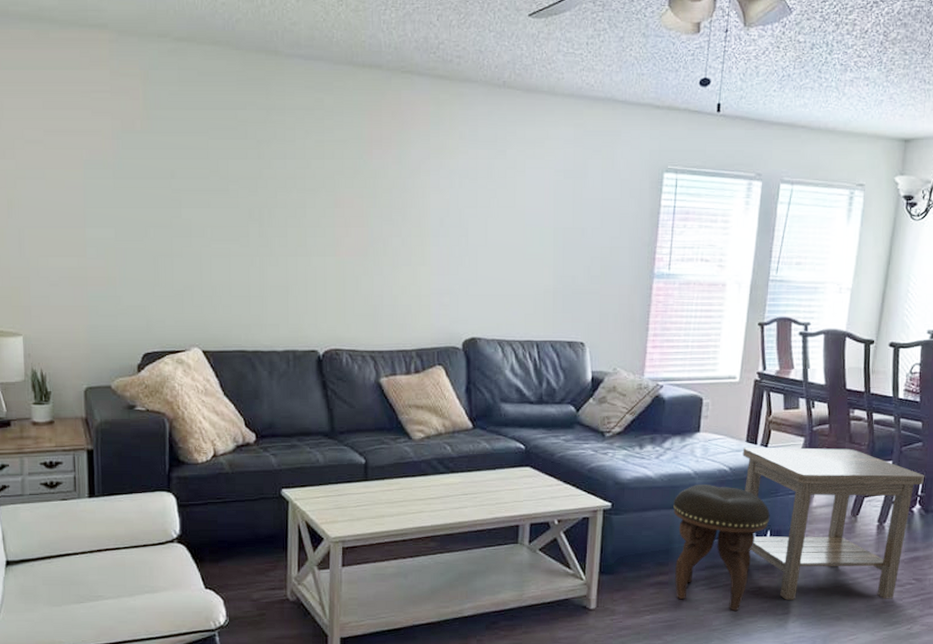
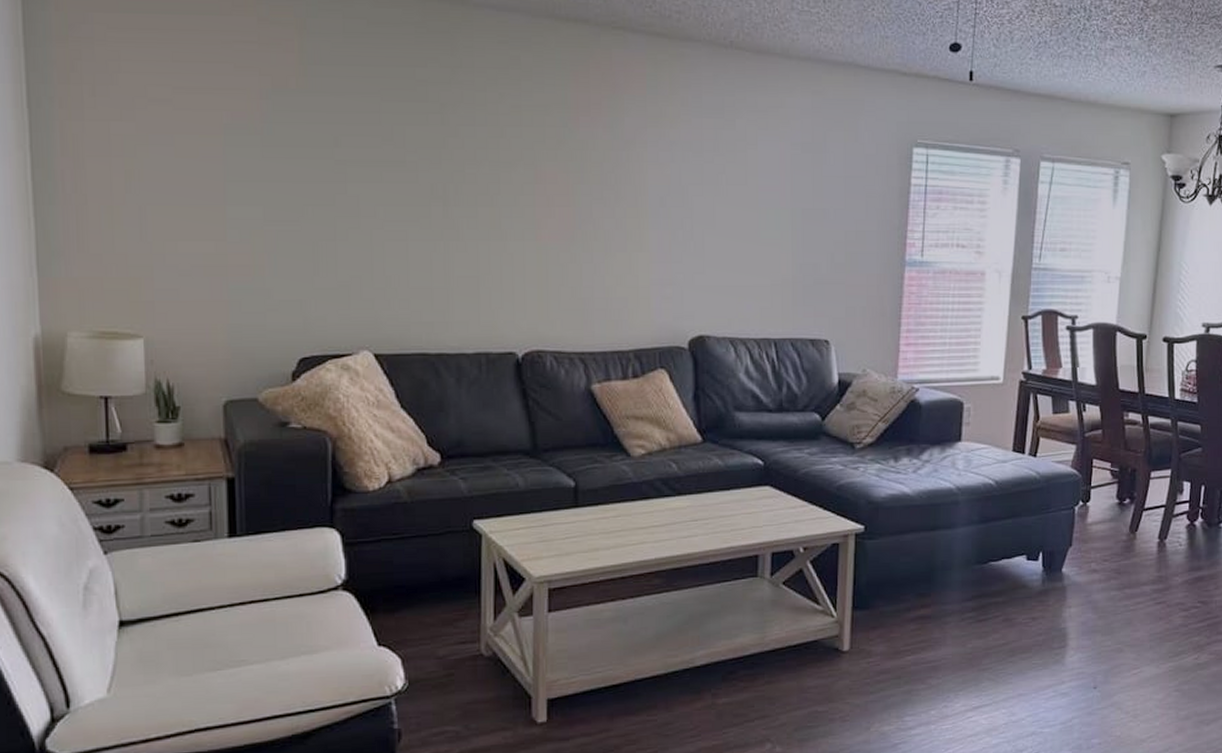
footstool: present [672,484,770,611] -> none [933,500,1042,646]
side table: present [742,447,925,600] -> none [1009,456,1206,632]

